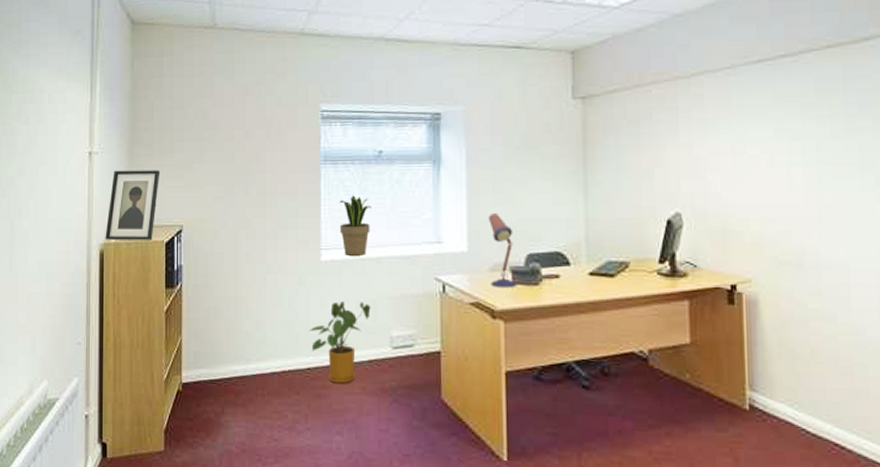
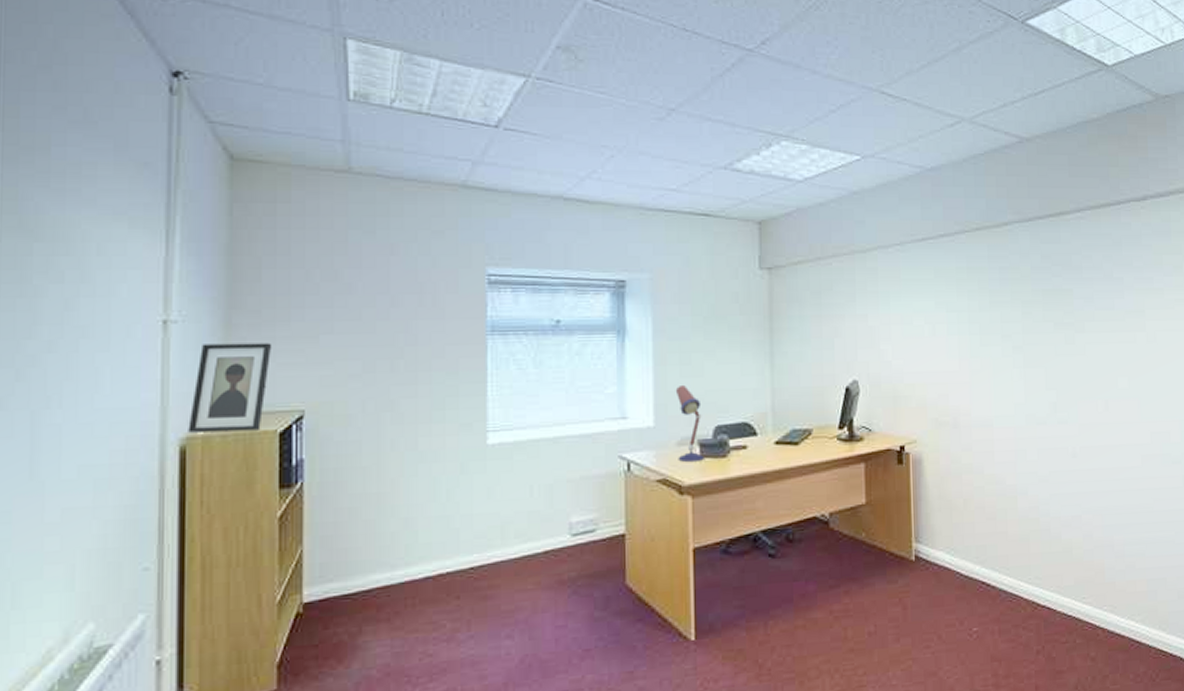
house plant: present [308,301,371,384] -> none [472,487,547,582]
potted plant: present [339,195,371,256] -> none [509,370,547,437]

